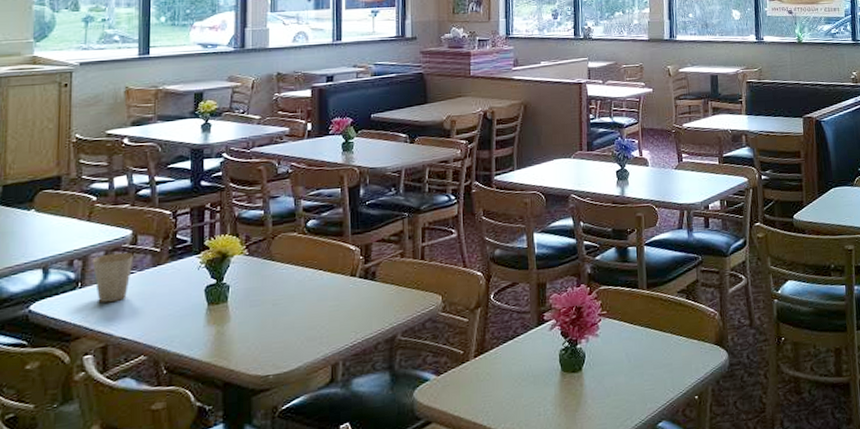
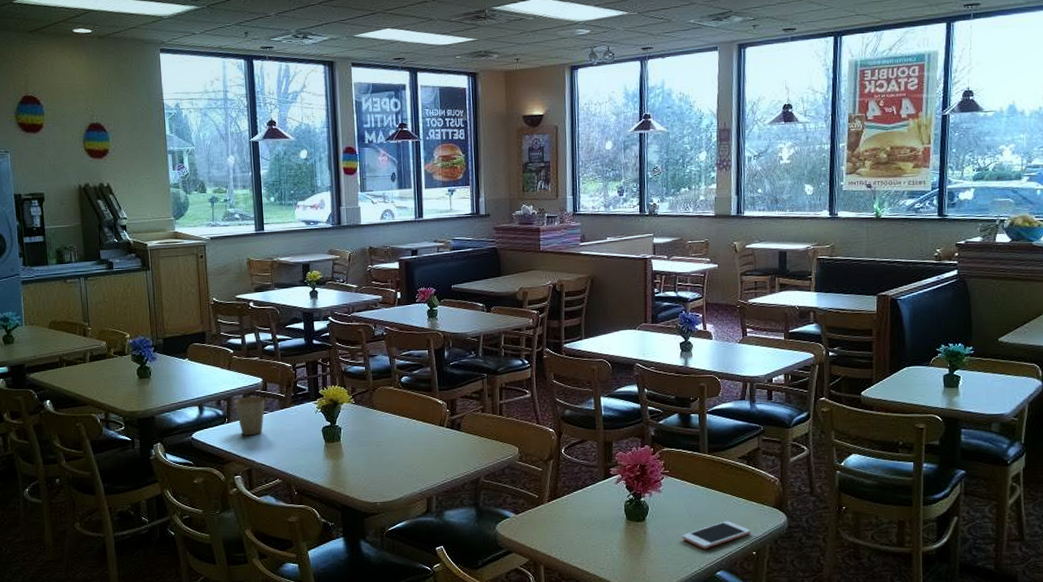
cell phone: none [621,363,693,398] -> present [682,521,751,549]

